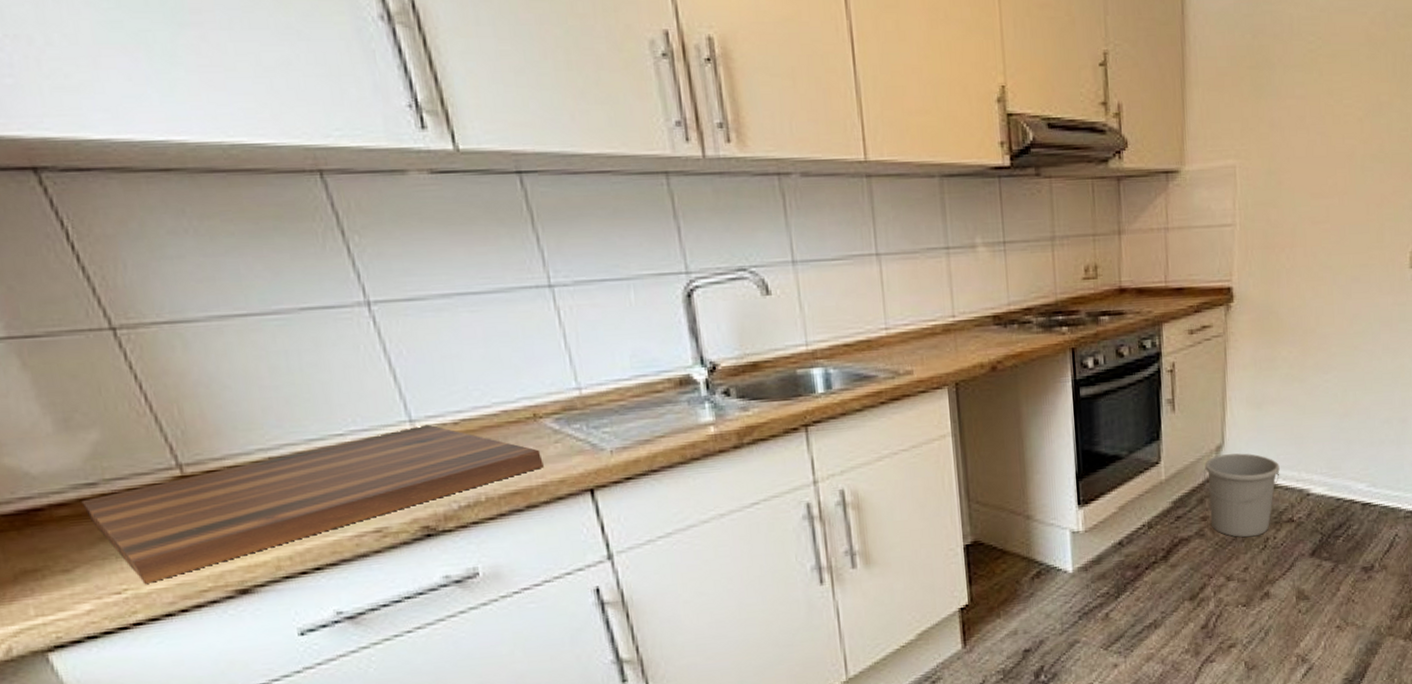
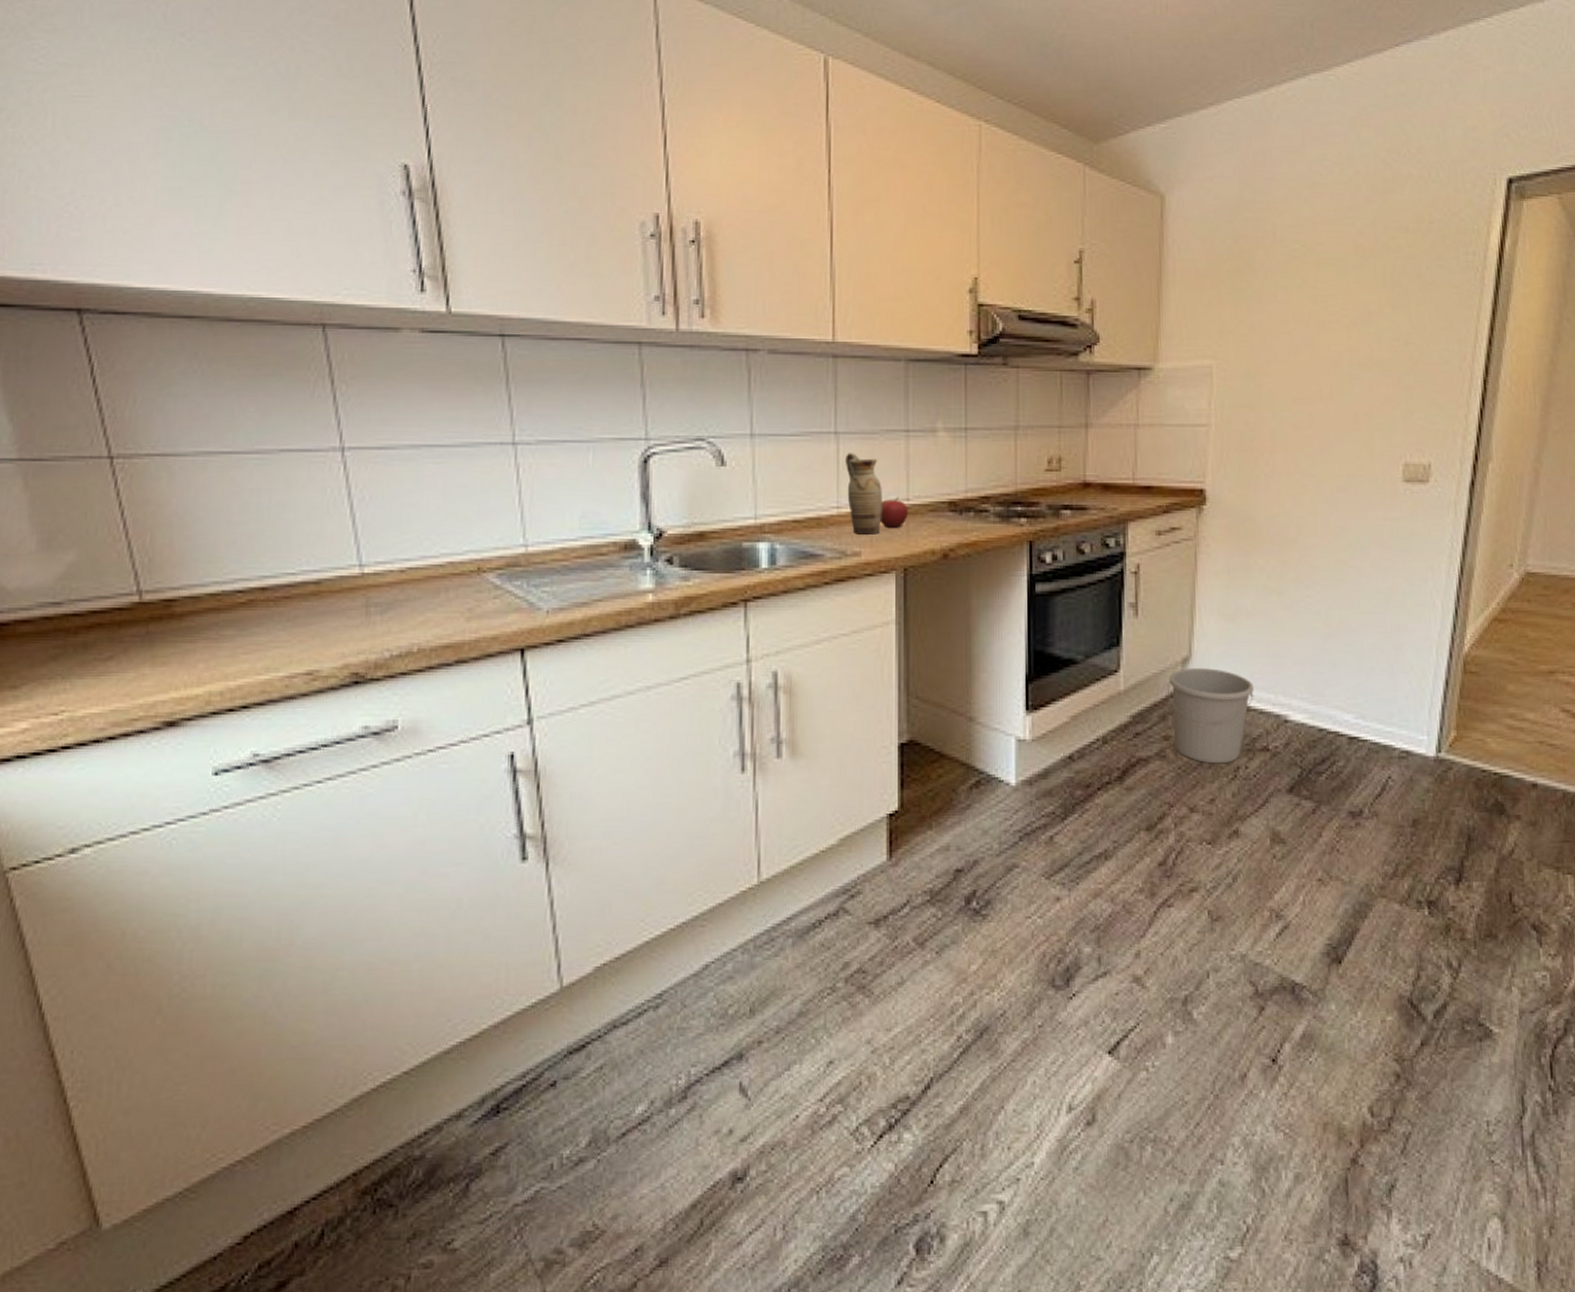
cutting board: present [81,424,544,584] -> none [44,570,480,707]
ceramic jug: none [888,274,930,355] -> present [844,453,883,536]
fruit: none [928,314,956,345] -> present [881,497,909,528]

